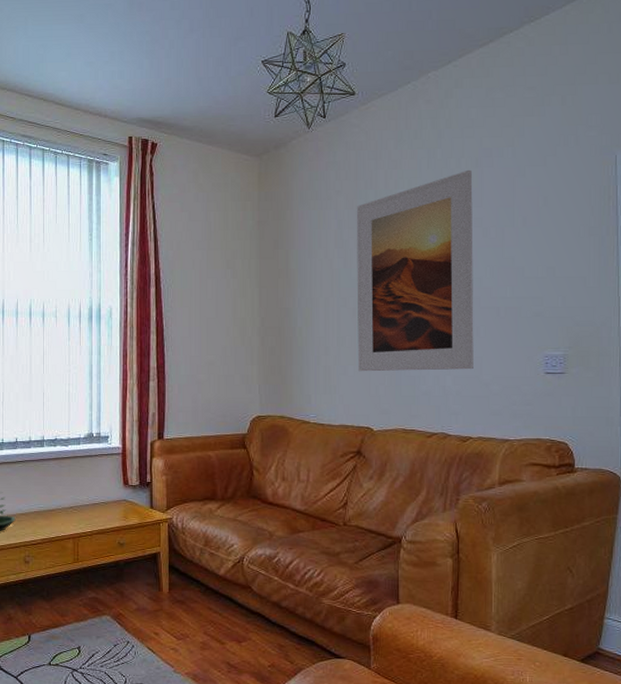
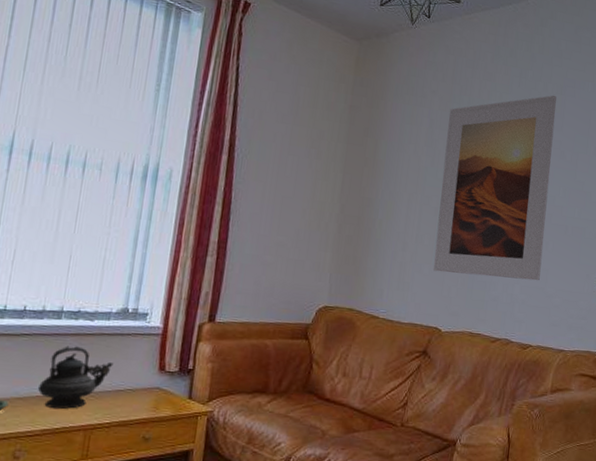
teapot: none [34,468,88,521] -> present [37,346,114,409]

